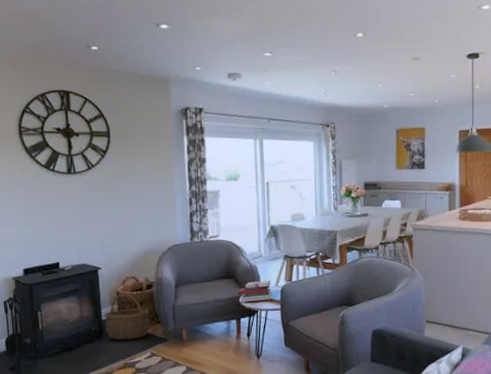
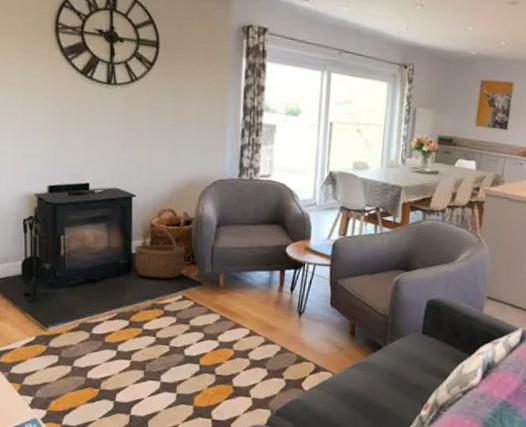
books: present [237,280,273,303] -> none [284,230,324,255]

